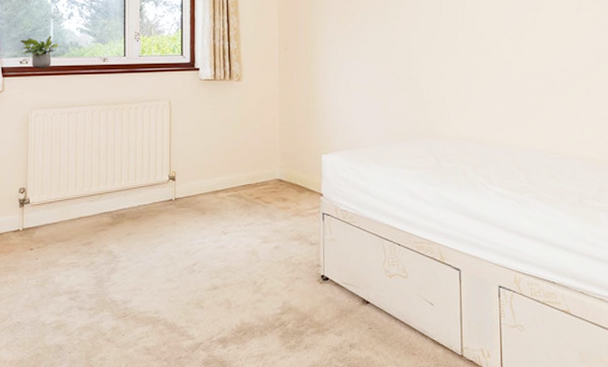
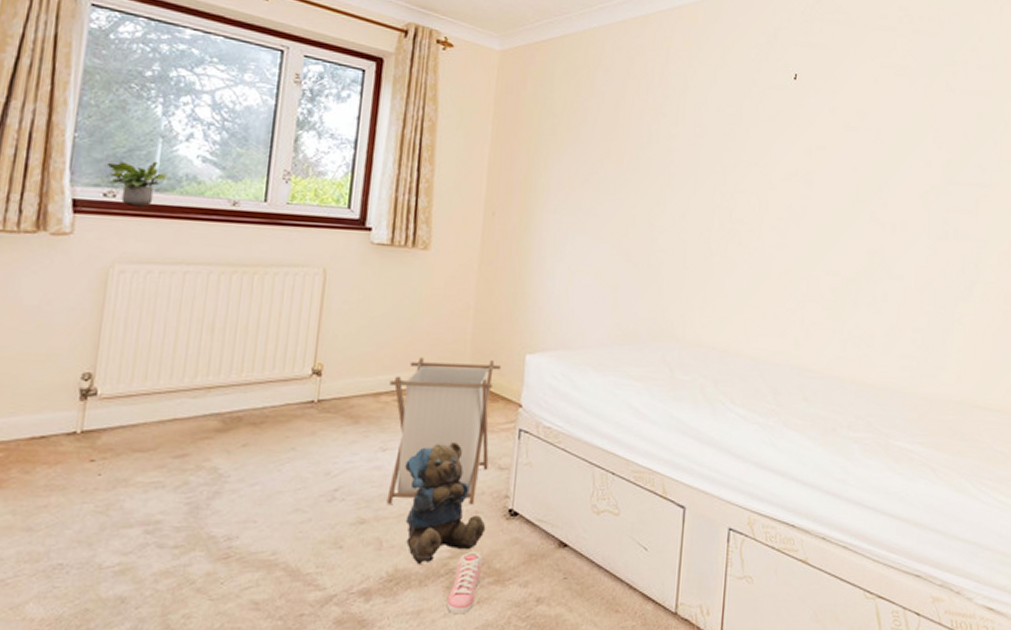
laundry basket: none [224,161,304,274] -> present [386,357,502,505]
teddy bear: none [241,224,305,320] -> present [405,441,486,565]
sneaker: none [282,309,306,357] -> present [446,552,483,615]

